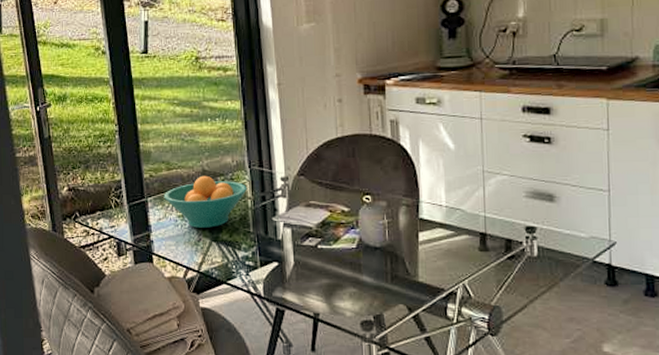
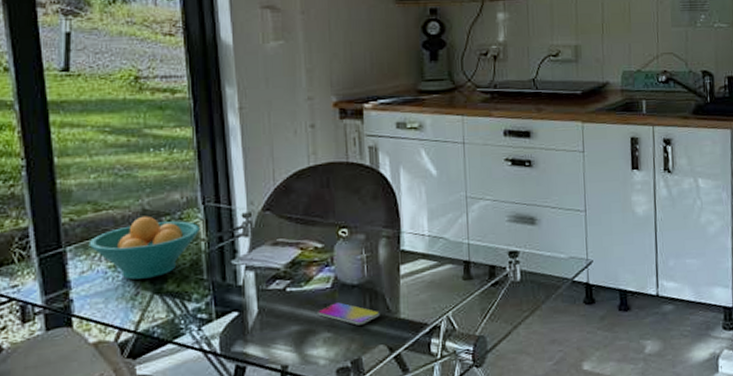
smartphone: none [343,262,400,284] -> present [316,302,380,325]

